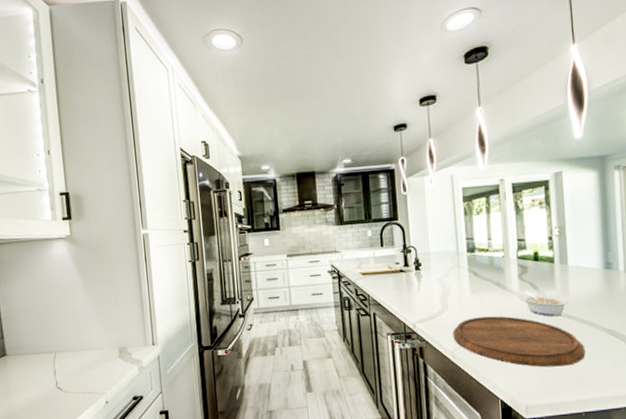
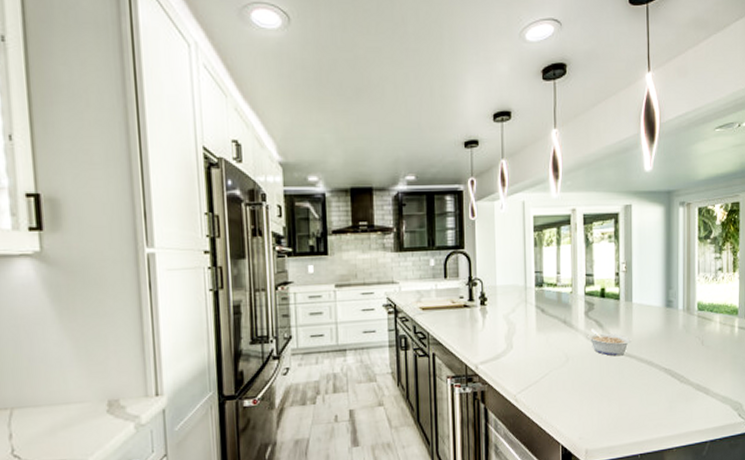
cutting board: present [452,316,586,367] -> none [516,355,644,409]

